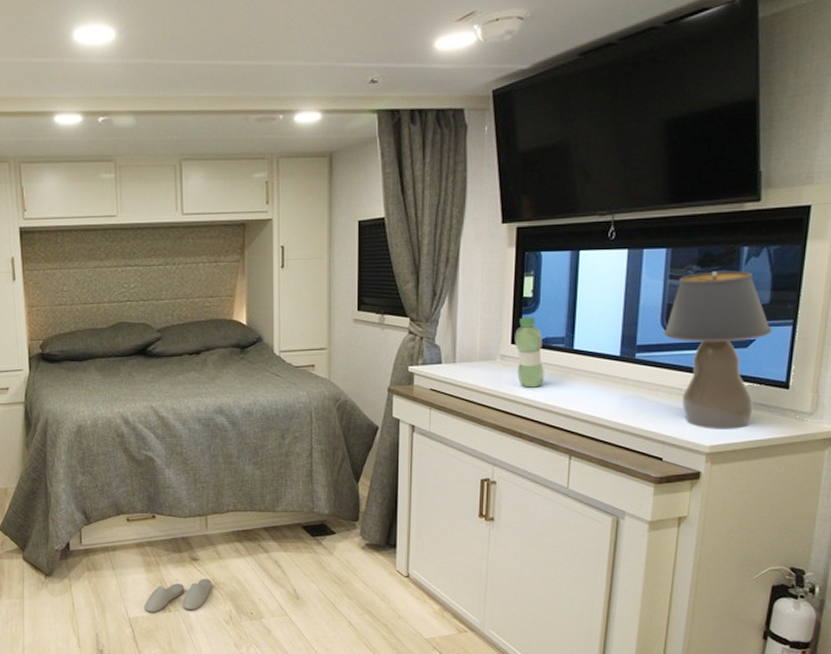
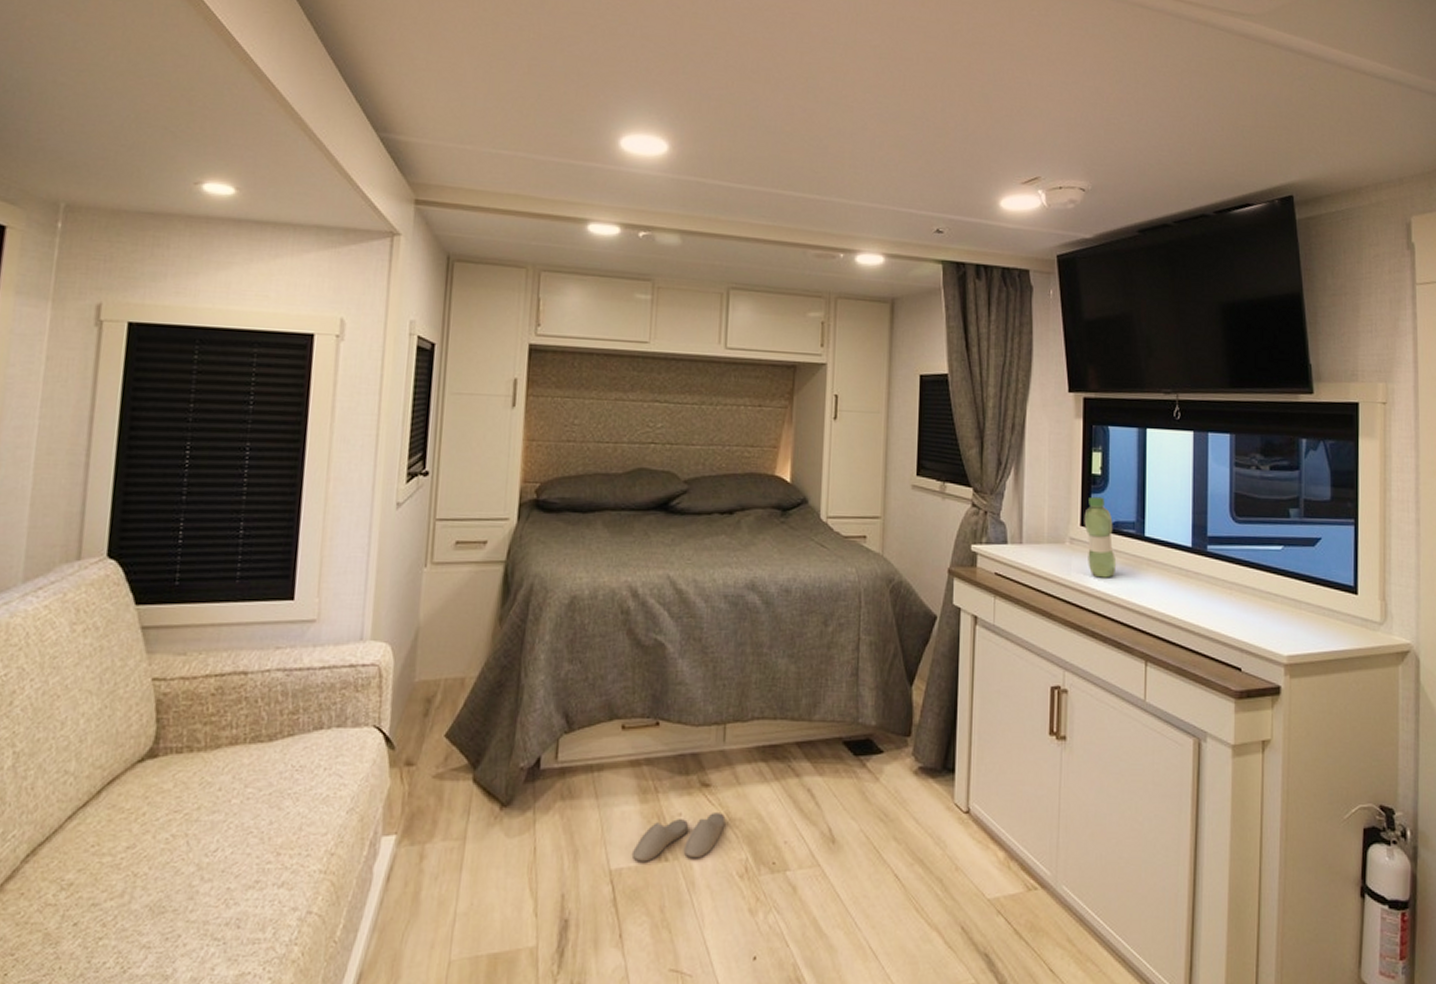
table lamp: present [663,270,773,431] -> none [1233,462,1337,639]

